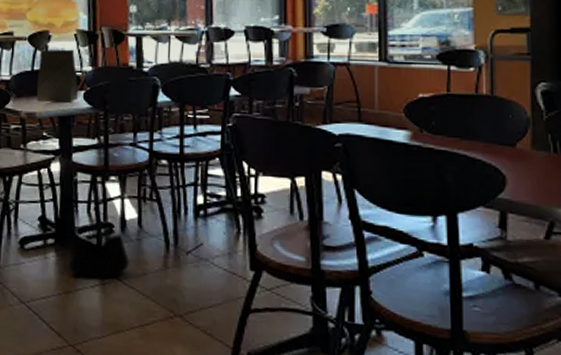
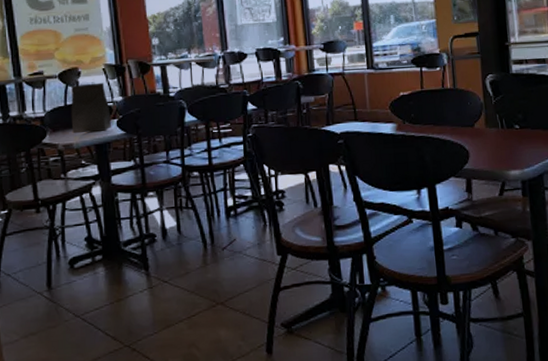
handbag: present [69,218,131,280] -> none [118,231,174,286]

